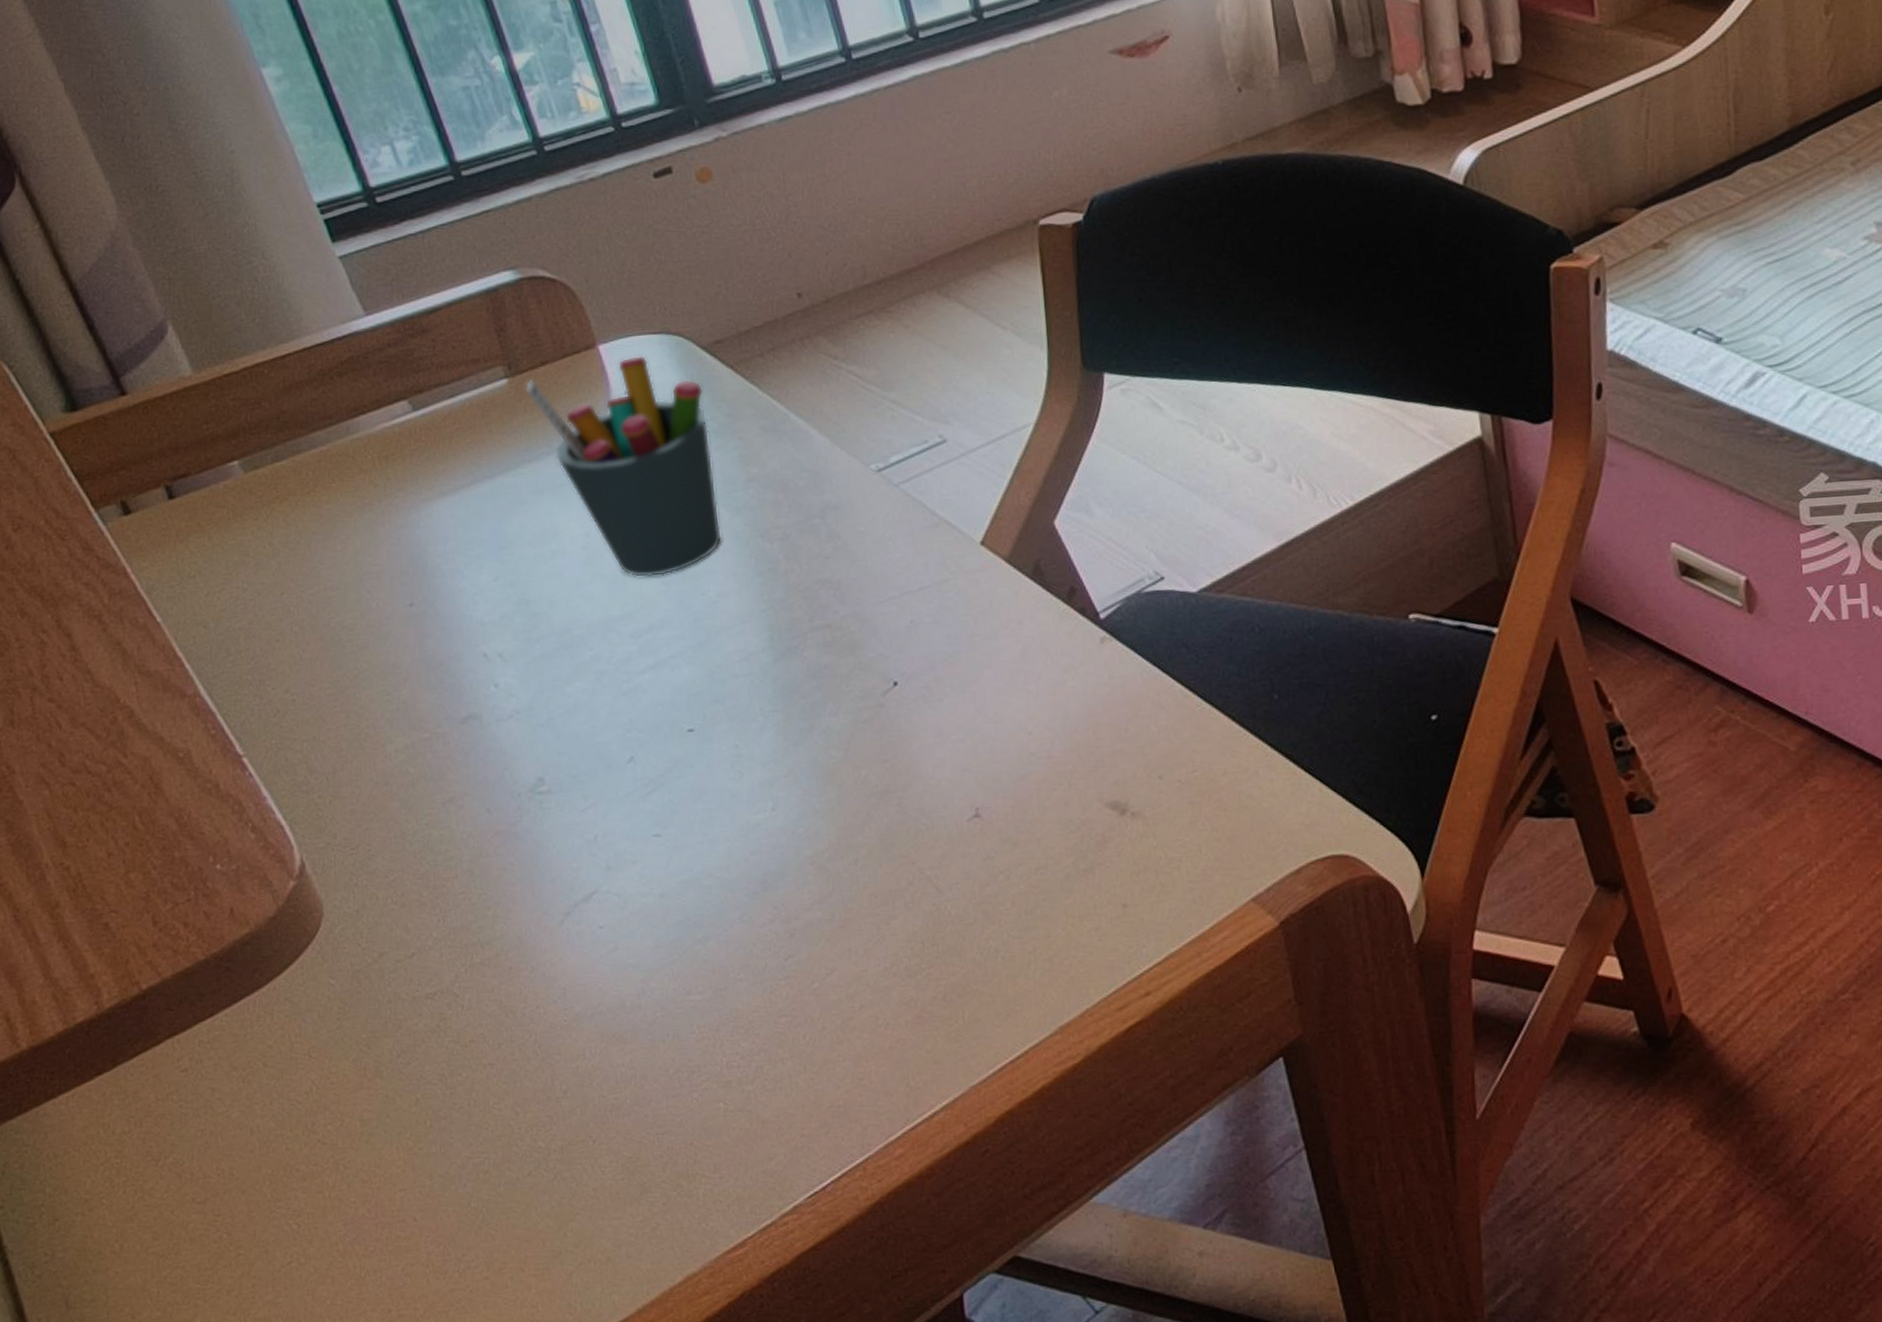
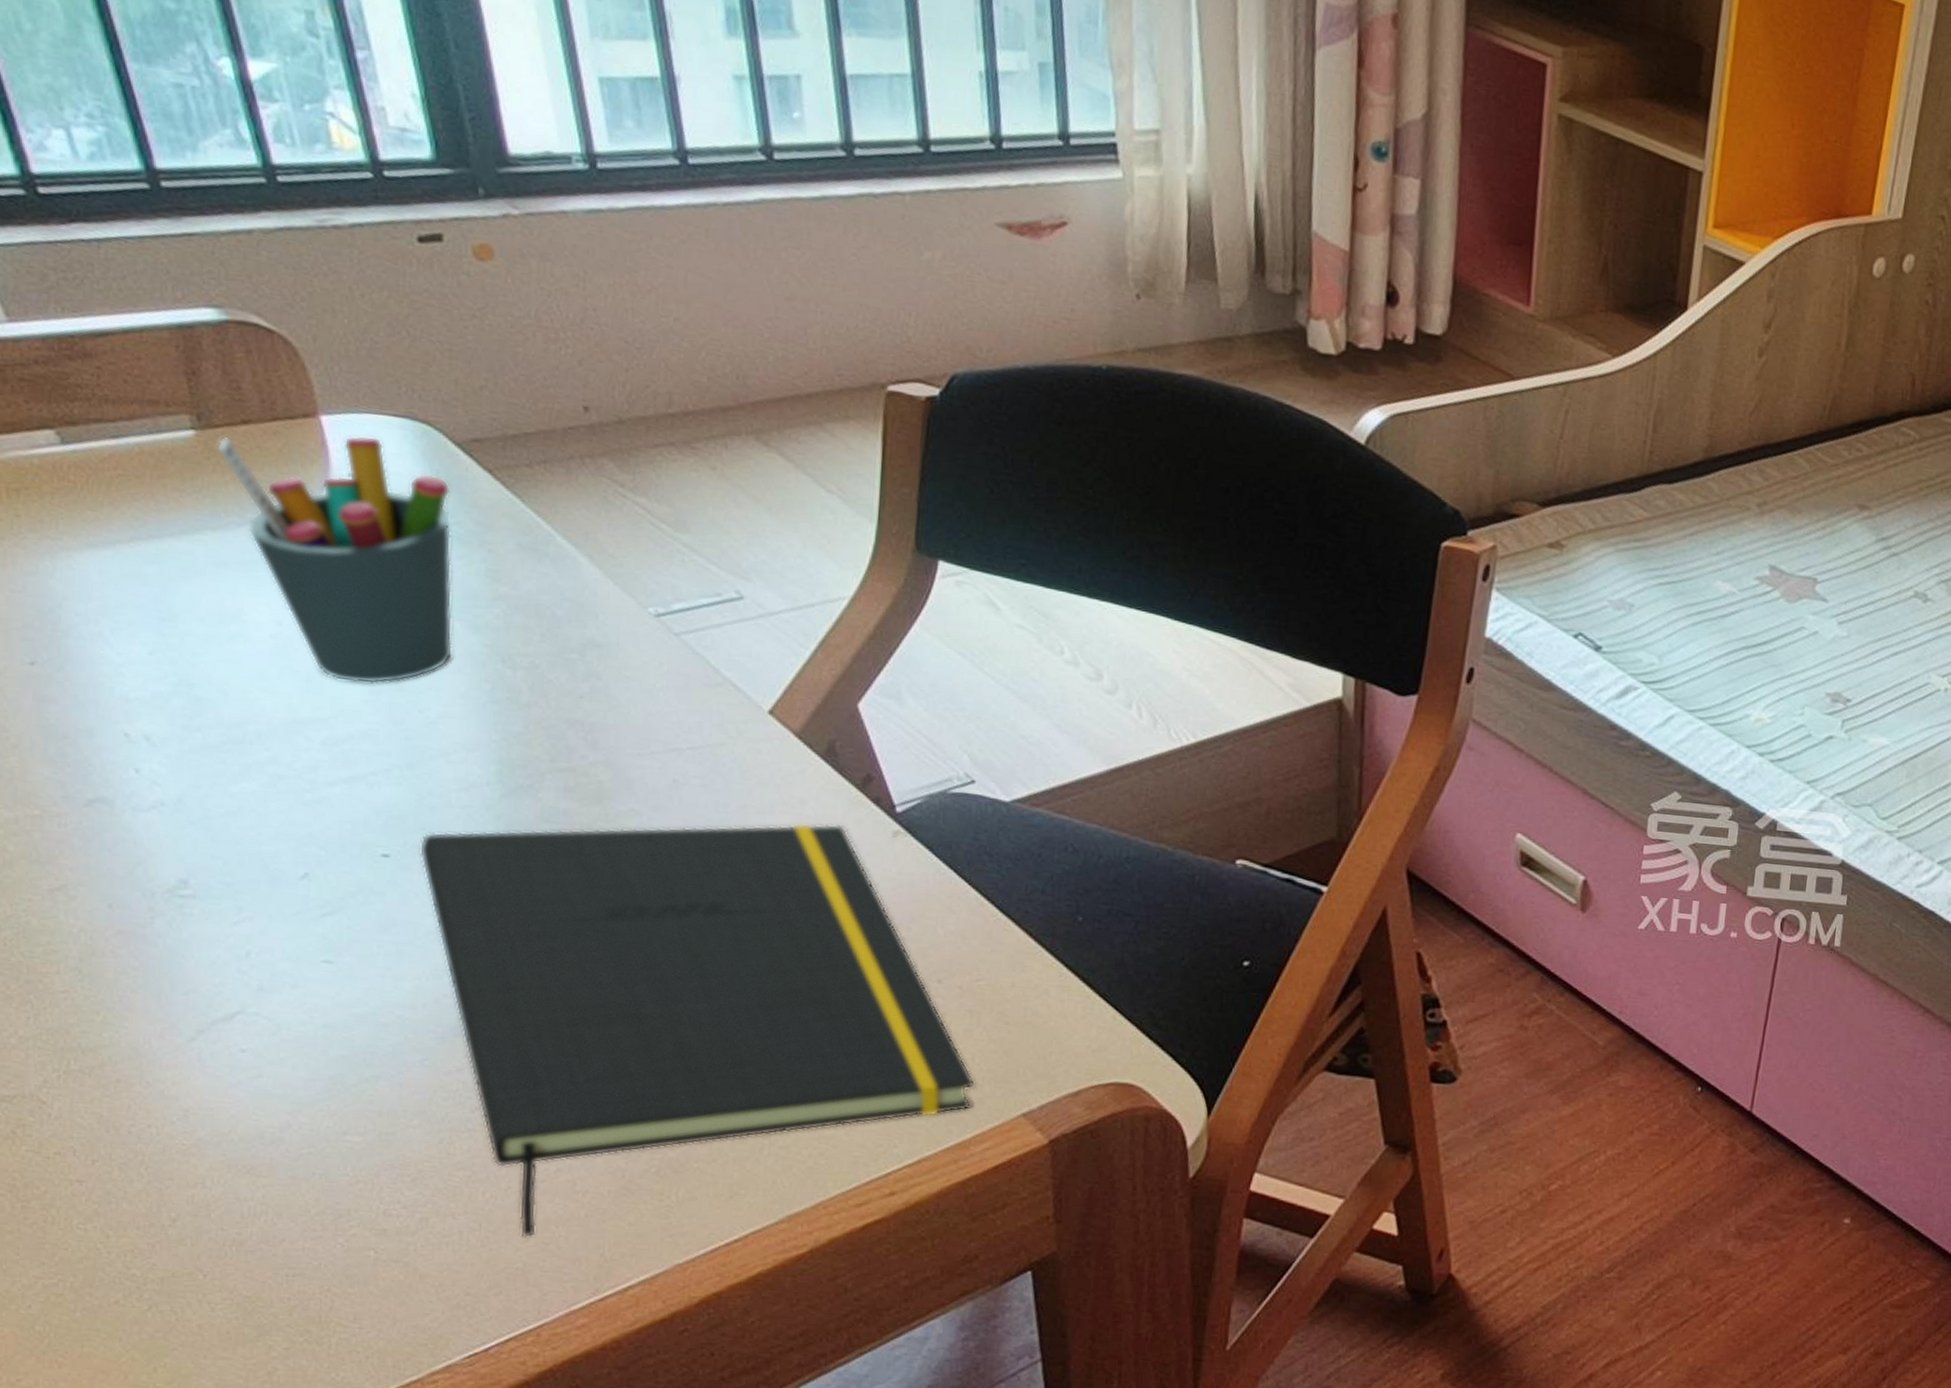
notepad: none [715,639,1206,1076] -> present [418,823,975,1239]

